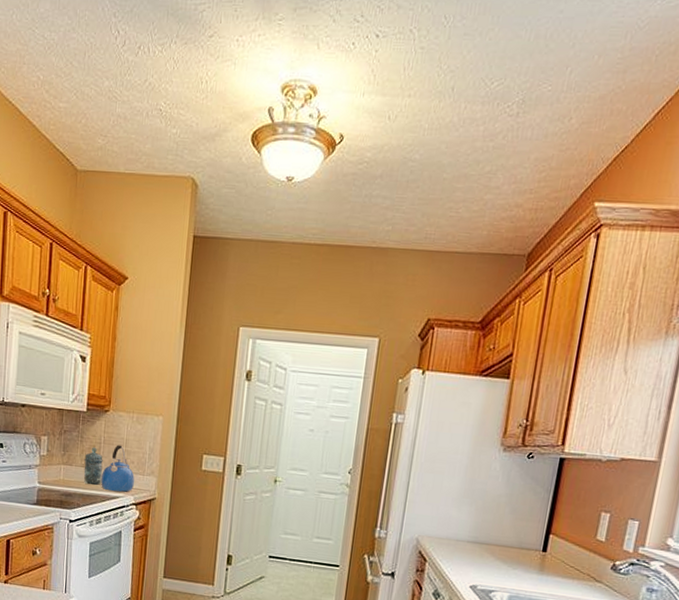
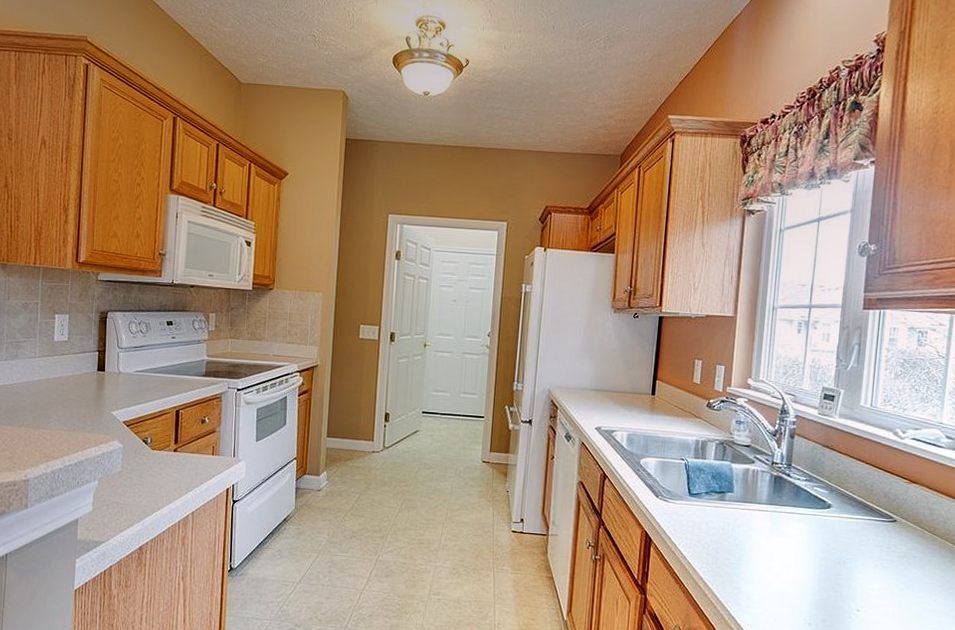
canister: present [83,447,104,485] -> none [250,321,269,356]
kettle: present [100,444,135,492] -> none [266,318,299,361]

